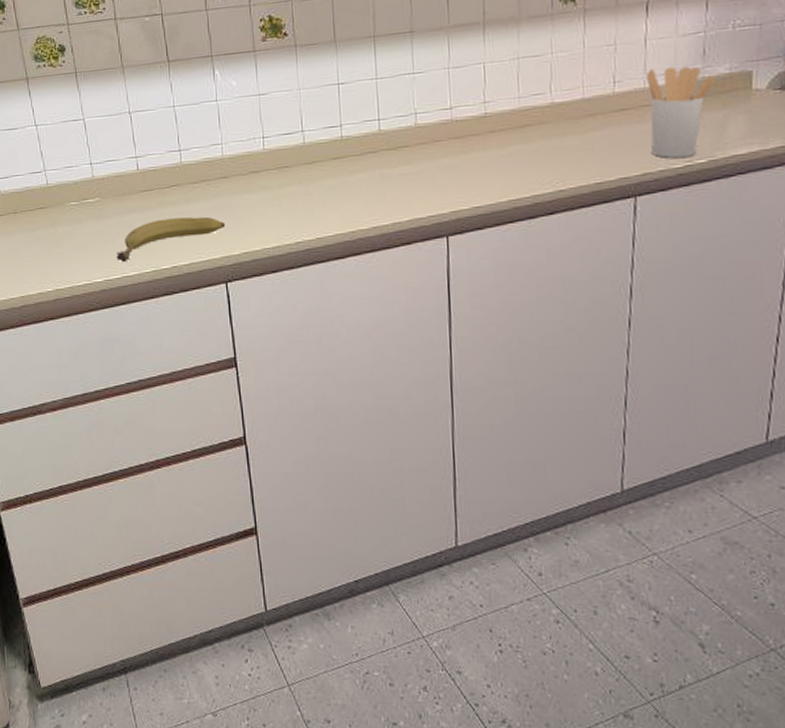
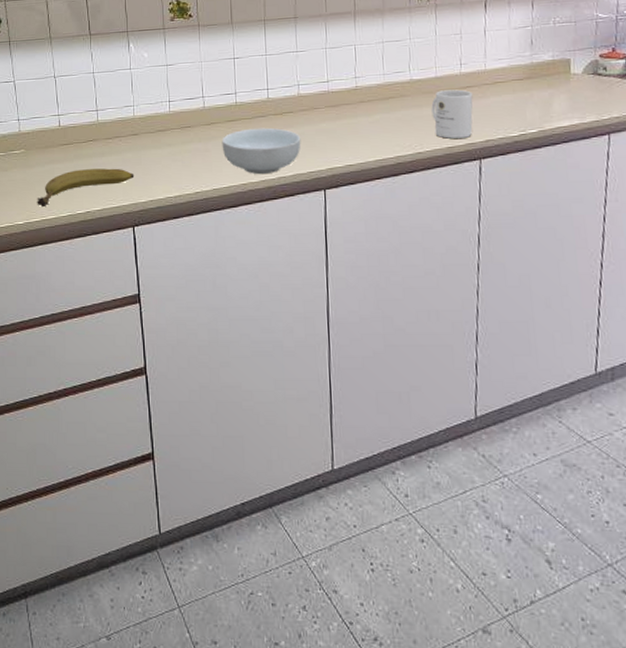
cereal bowl: none [325,165,419,221] -> present [222,127,301,175]
mug: none [577,113,629,173] -> present [431,89,473,139]
utensil holder: present [647,66,717,159] -> none [487,53,542,129]

